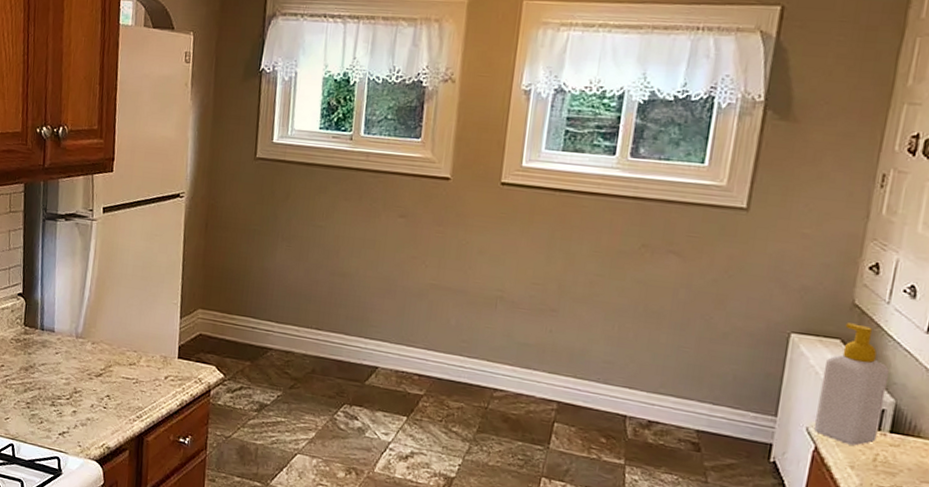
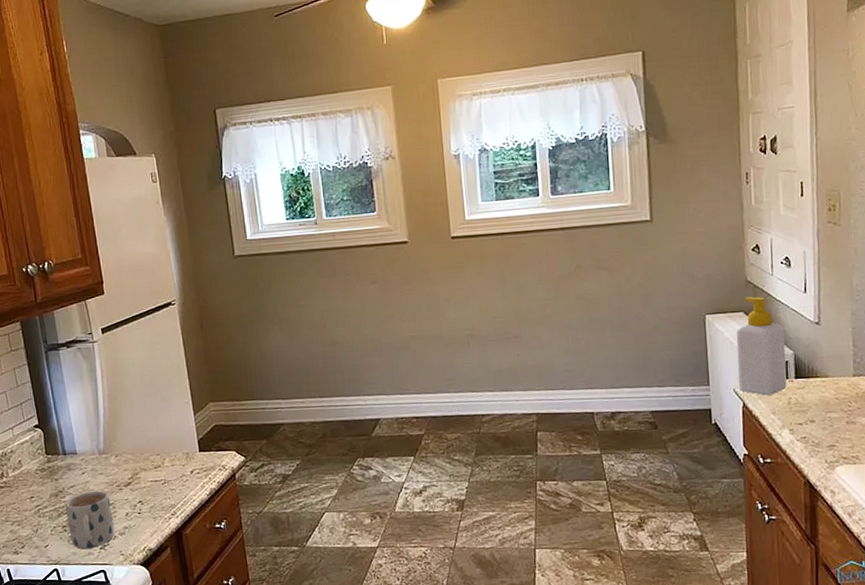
mug: none [32,373,79,432] -> present [65,490,114,550]

